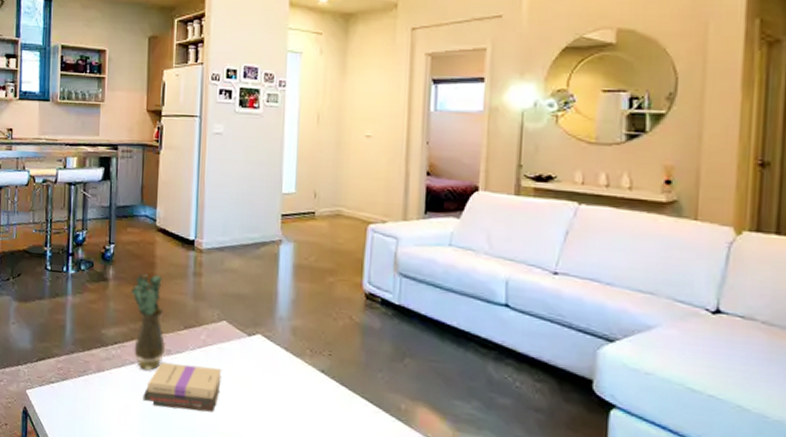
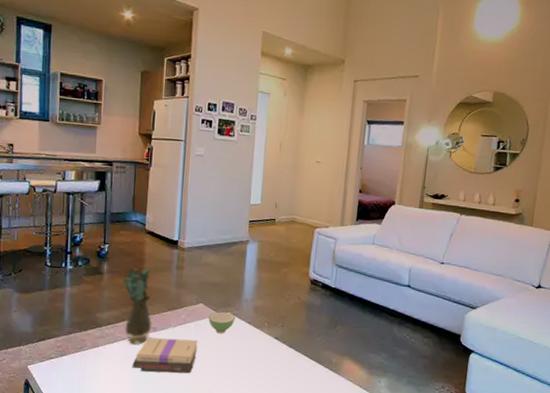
bowl: none [233,332,268,362] -> present [208,312,235,334]

